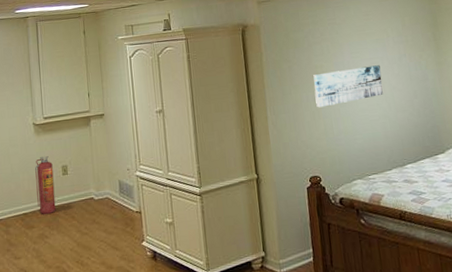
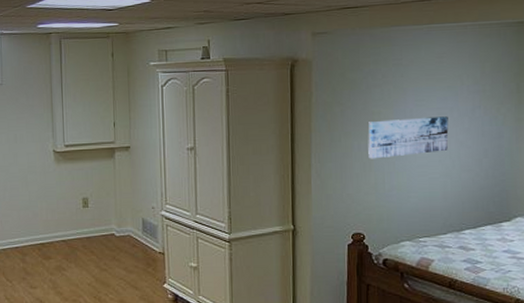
fire extinguisher: present [35,156,56,214] -> none [54,186,75,246]

